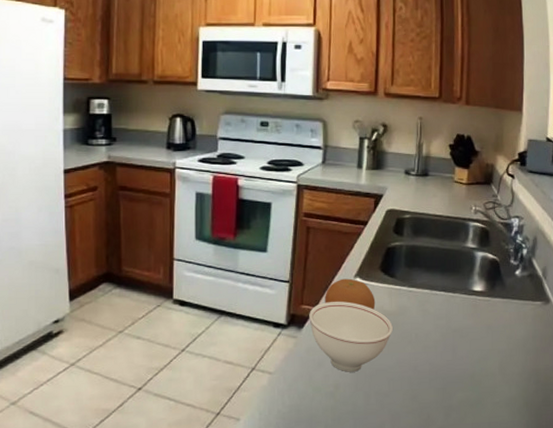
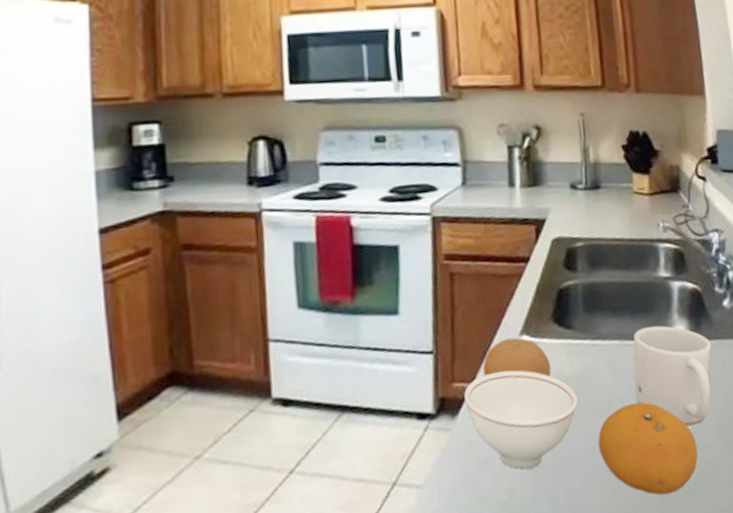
fruit: none [405,336,481,405] -> present [598,402,698,495]
mug: none [438,283,502,359] -> present [633,325,712,426]

